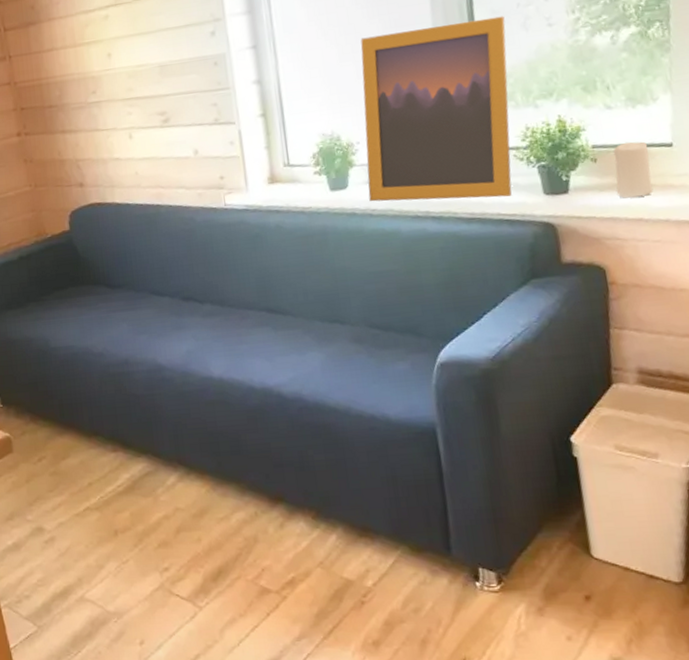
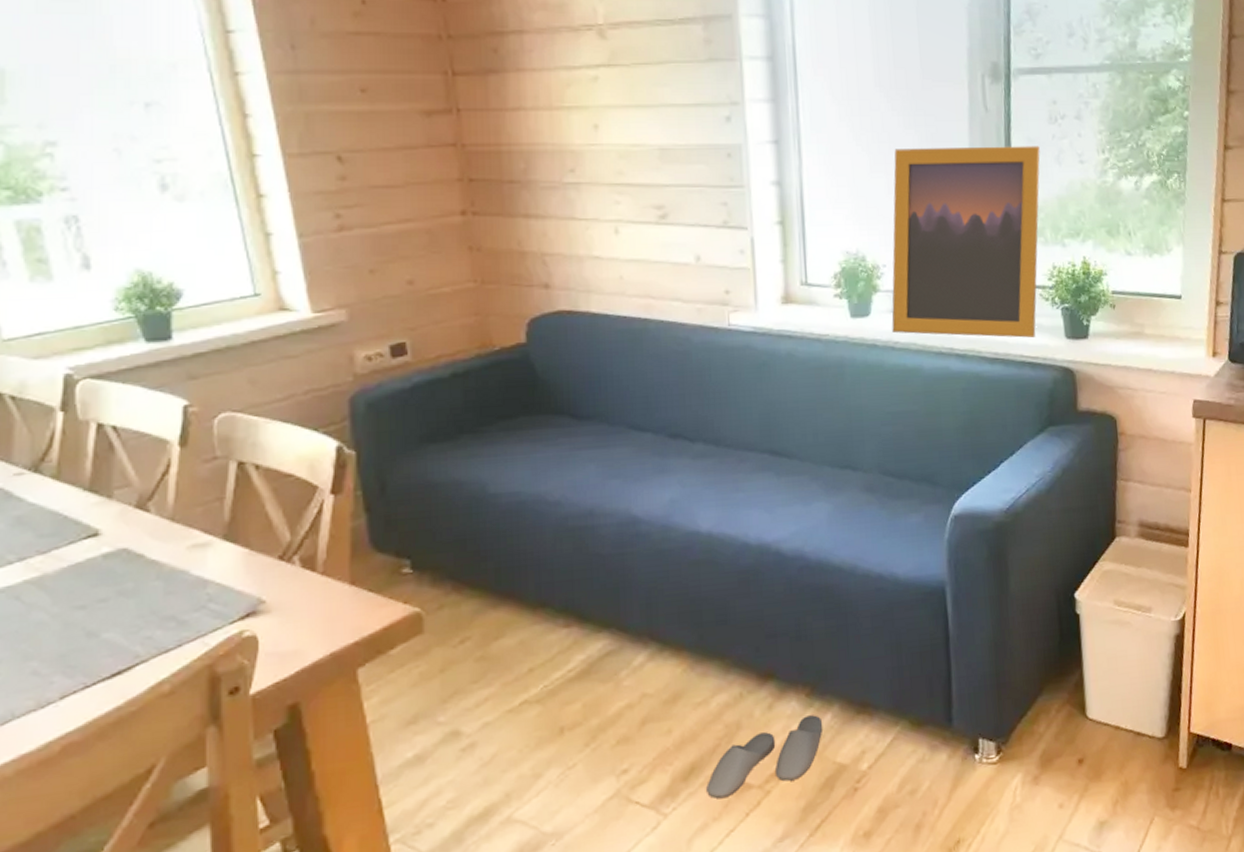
slippers: none [232,535,330,599] -> present [706,715,823,800]
candle: present [613,141,654,199] -> none [1130,290,1163,348]

